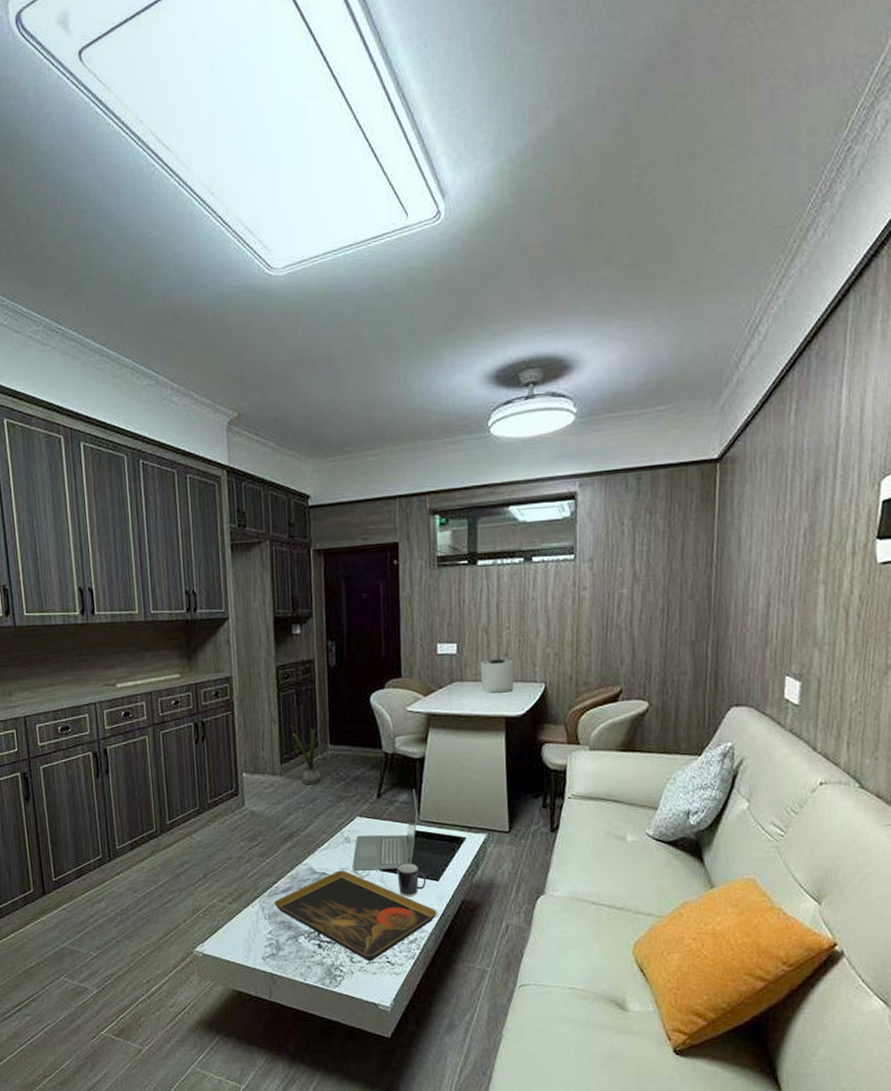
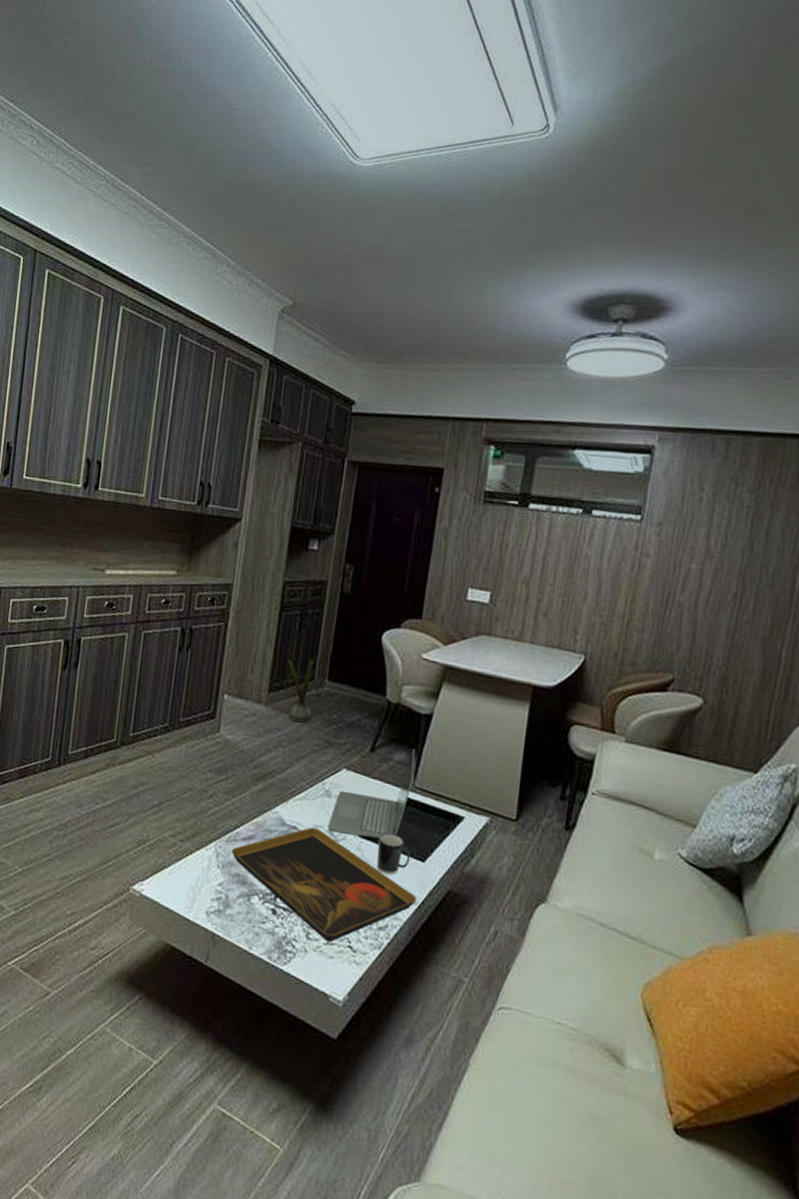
planter: present [480,658,515,693] -> none [511,616,553,658]

